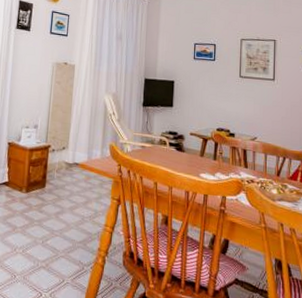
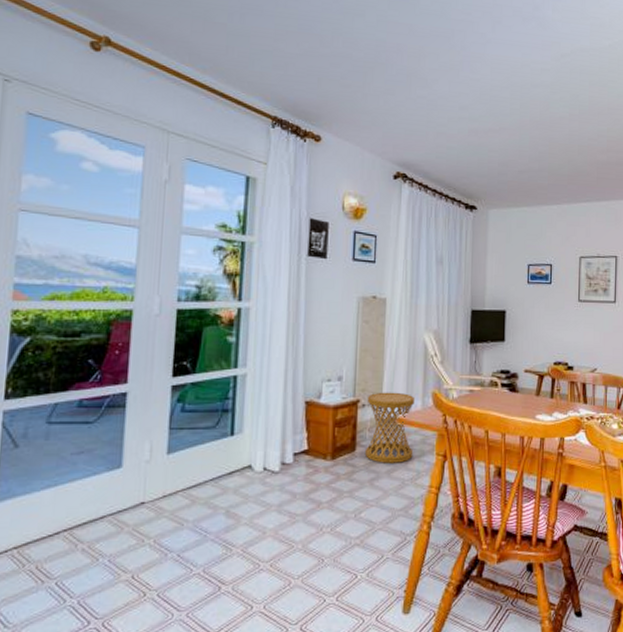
side table: none [52,140,96,202] -> present [364,392,416,463]

